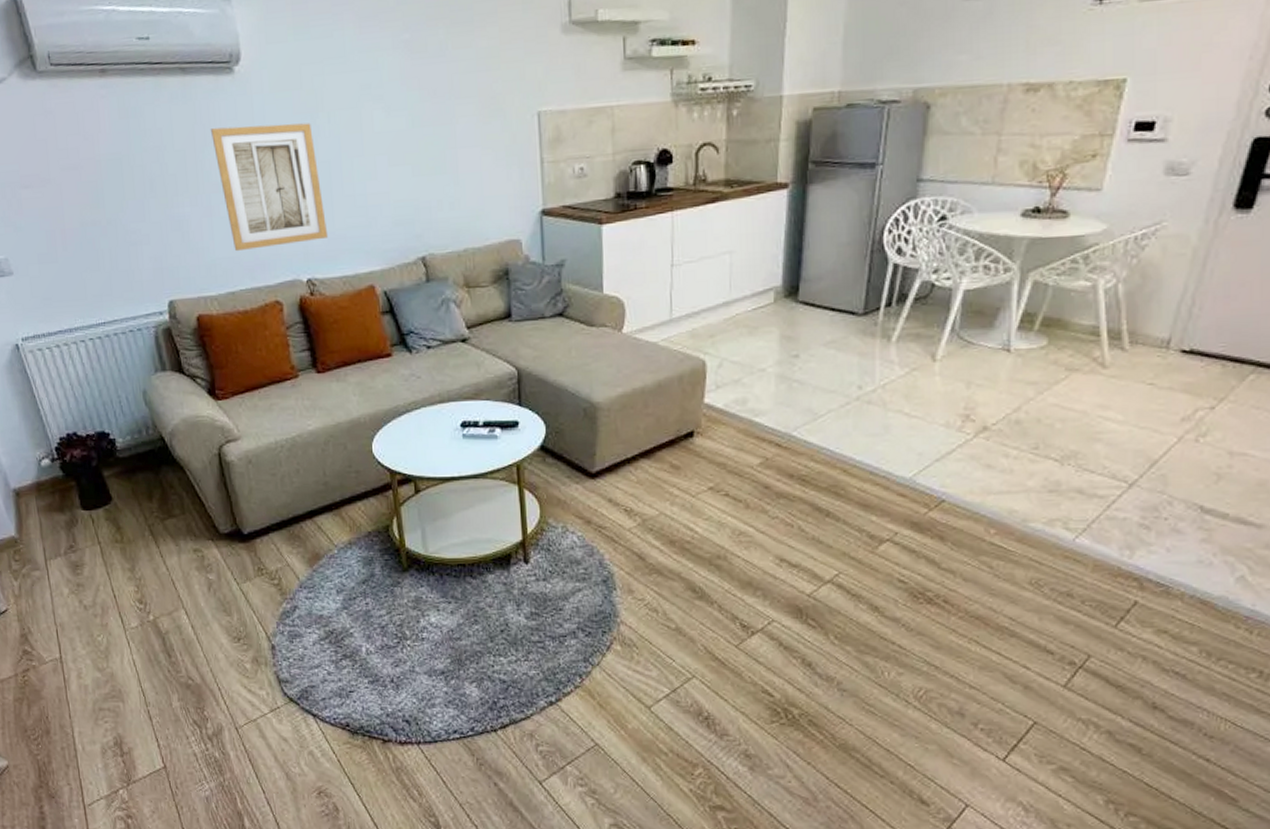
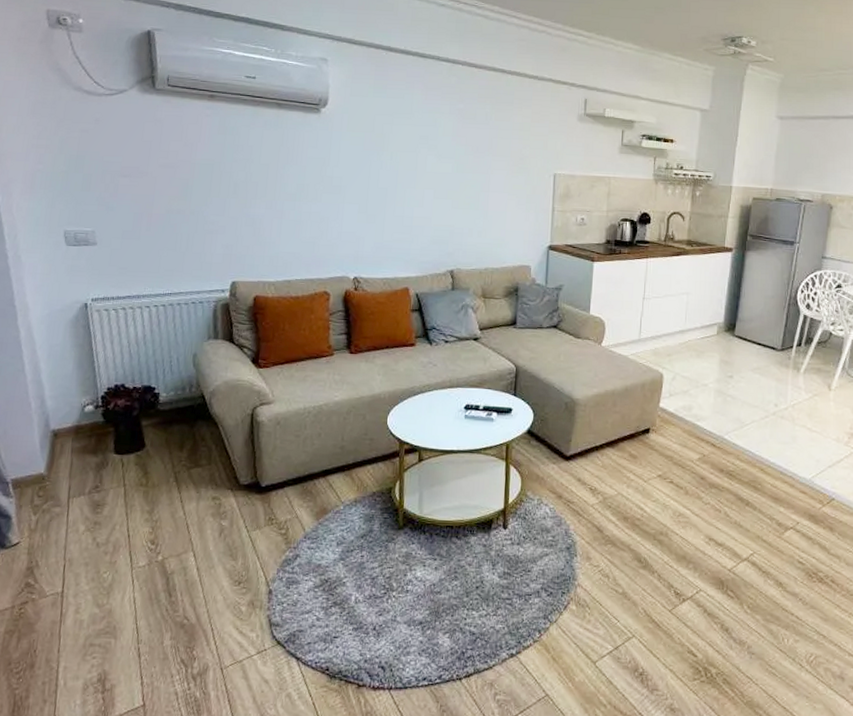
wall art: present [211,122,329,252] -> none [293,152,377,249]

